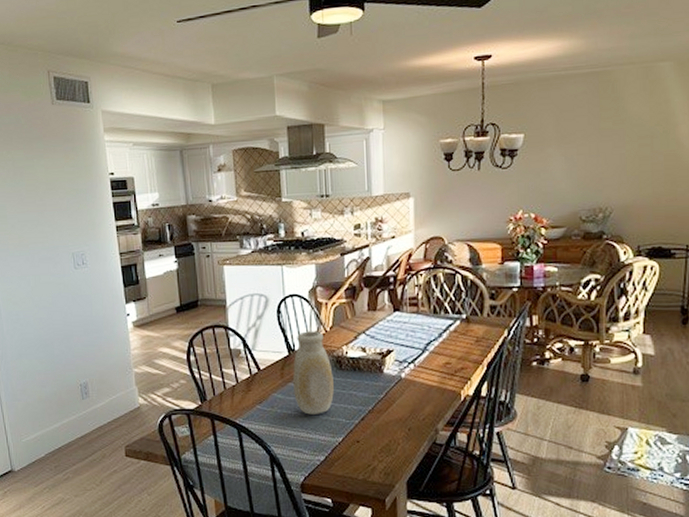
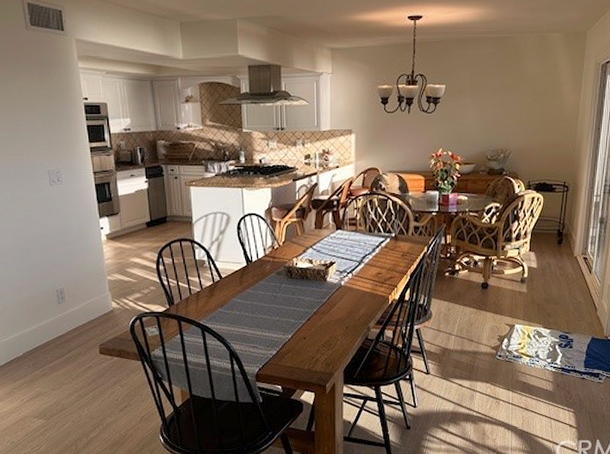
vase: present [293,331,334,415] -> none [250,245,285,316]

